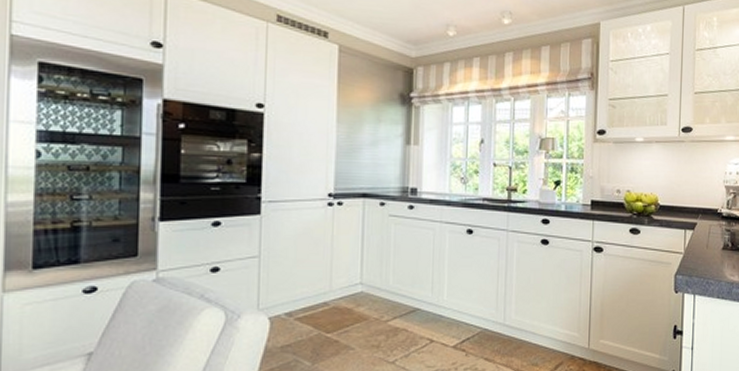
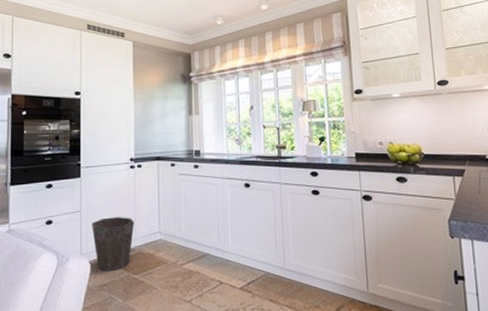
waste bin: none [274,265,331,330] -> present [92,217,135,272]

